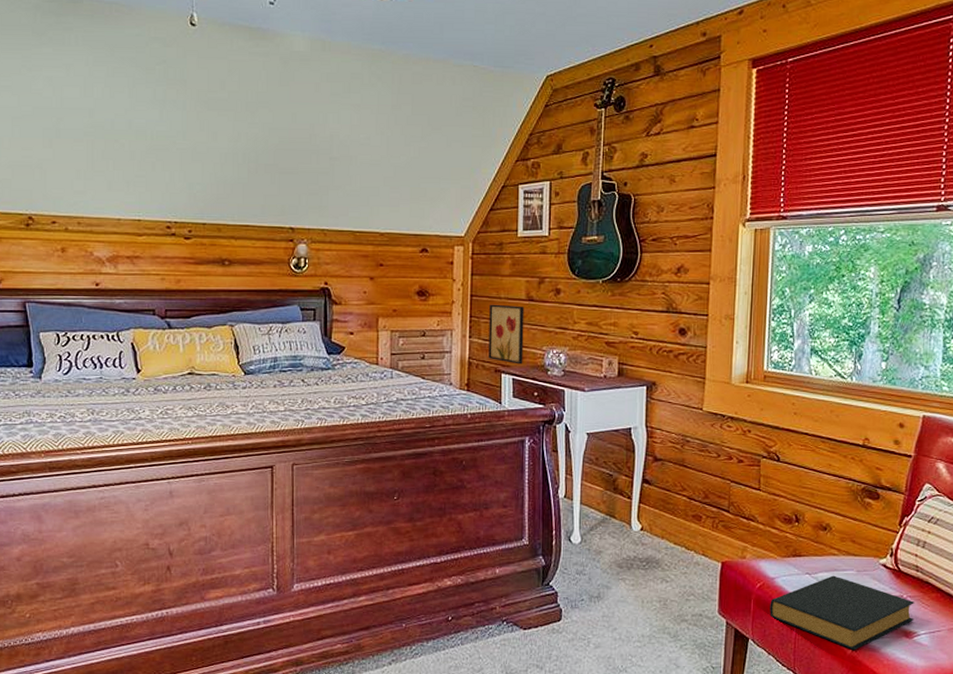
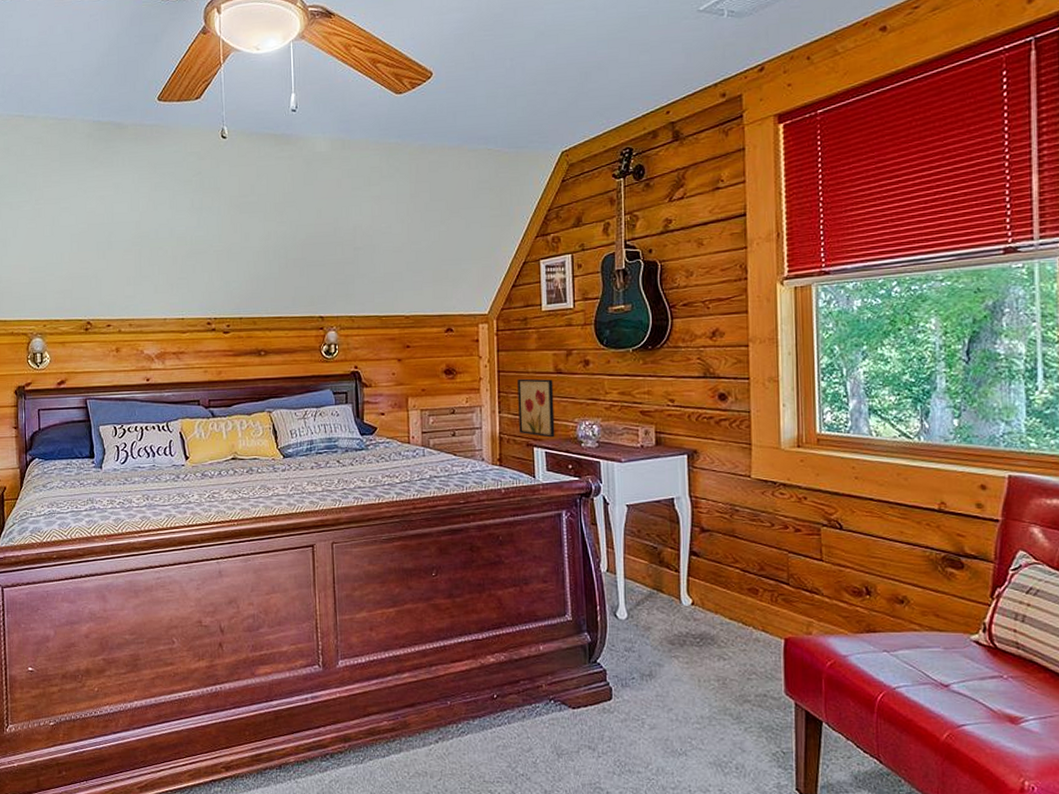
hardback book: present [769,575,915,650] -> none [844,653,1020,736]

